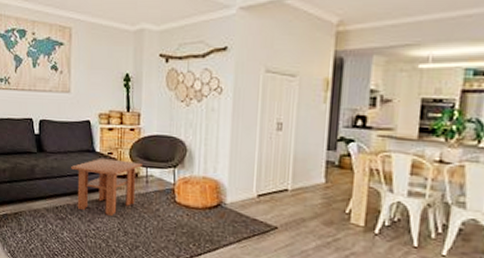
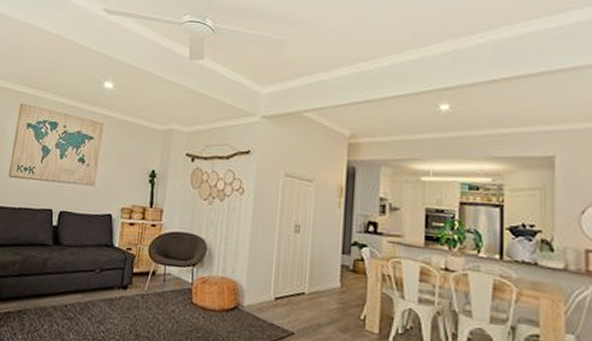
coffee table: present [71,158,142,216] -> none [86,253,161,317]

